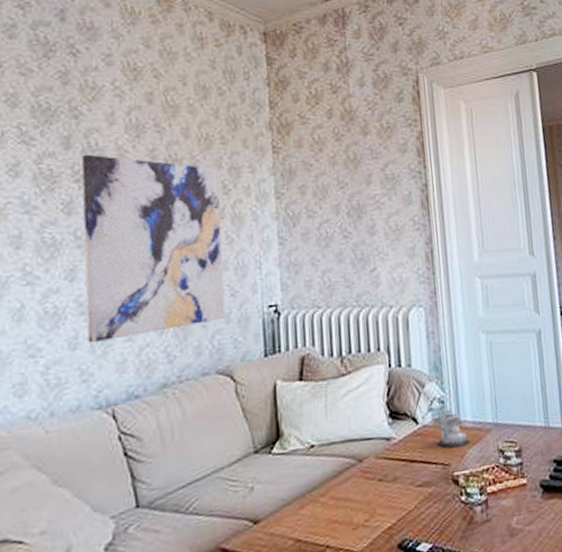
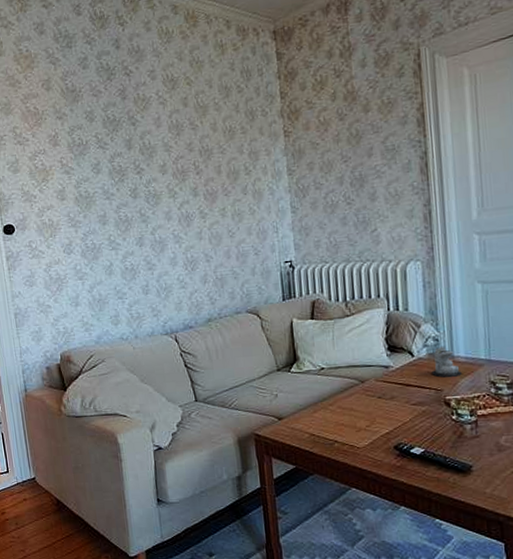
wall art: present [82,154,226,344] -> none [140,151,252,290]

